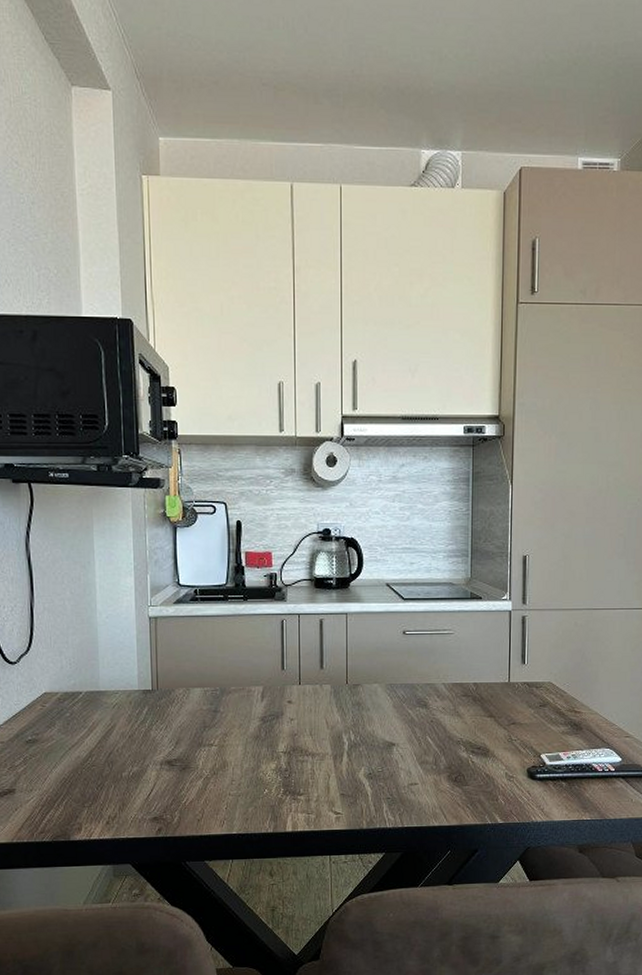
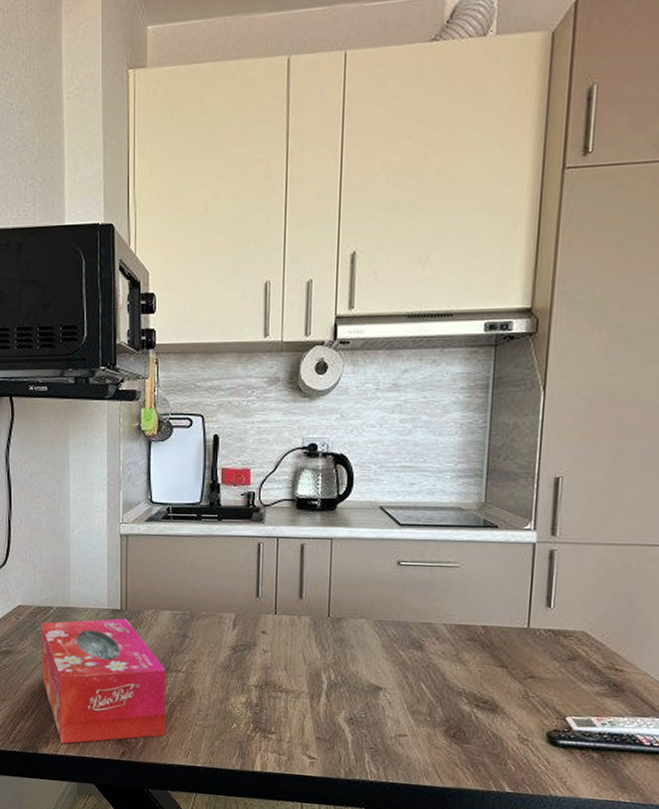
tissue box: none [68,699,200,828] -> present [40,618,166,744]

